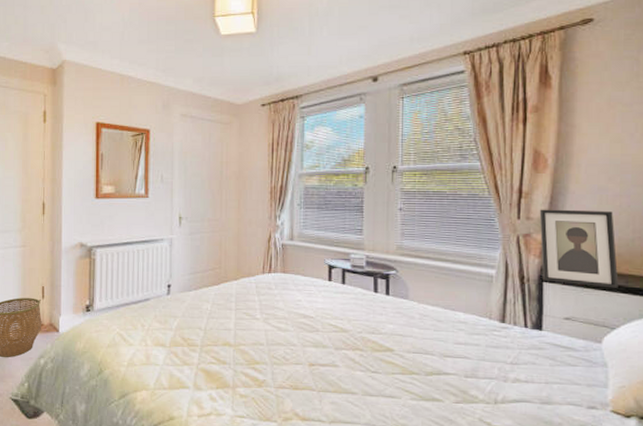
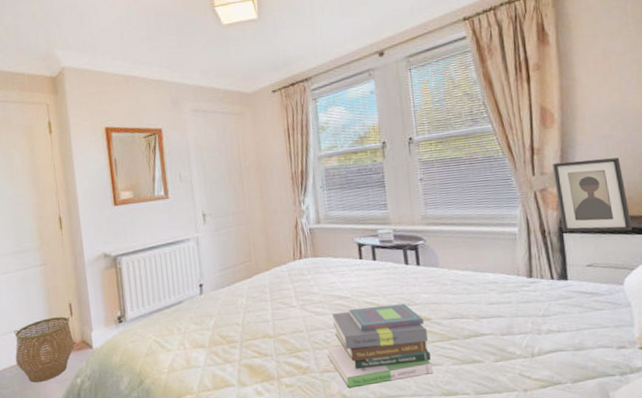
books: none [286,329,390,408] -> present [327,303,433,388]

